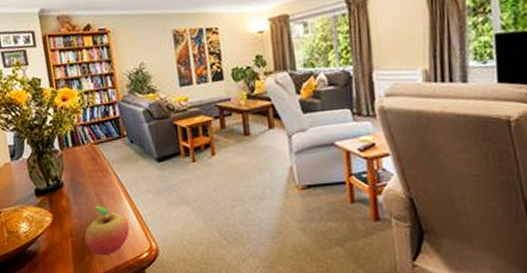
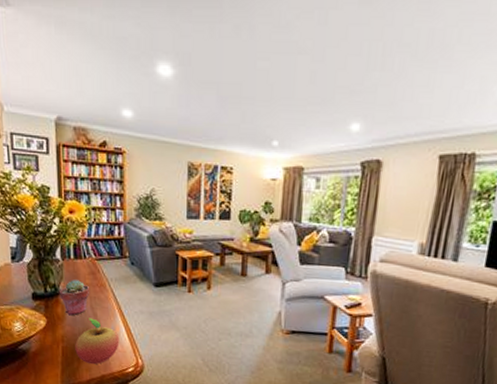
potted succulent: none [61,168,94,207] -> present [58,280,90,316]

